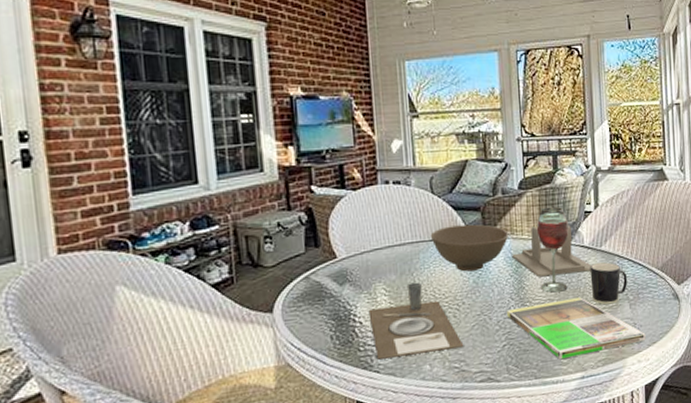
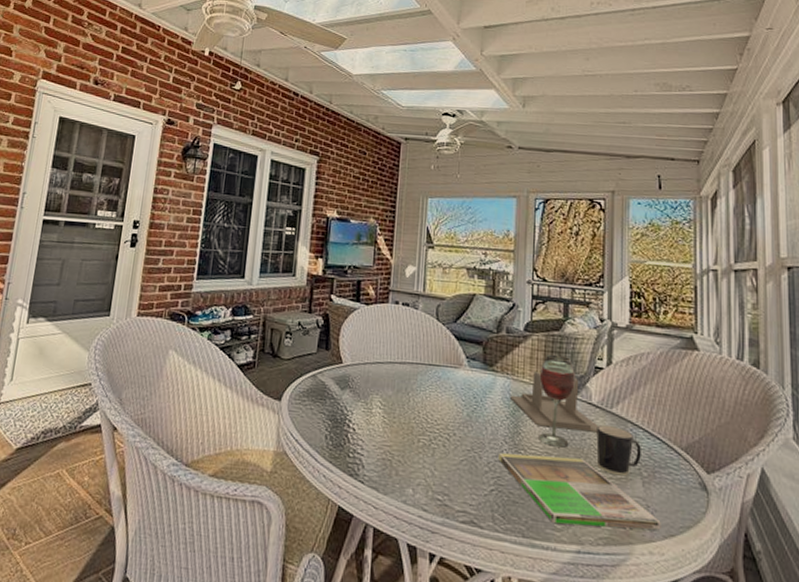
place setting: present [368,282,464,360] -> none [362,401,450,480]
bowl: present [430,224,509,272] -> none [430,354,510,405]

